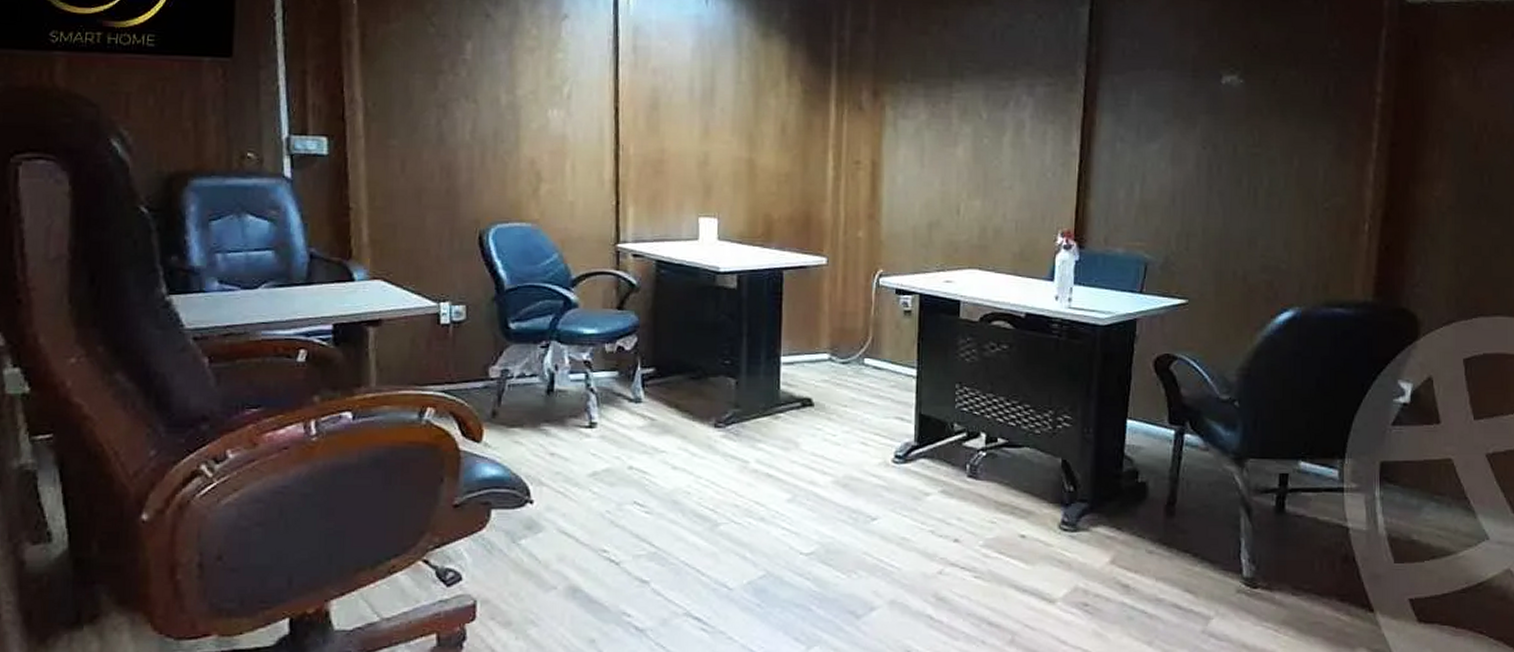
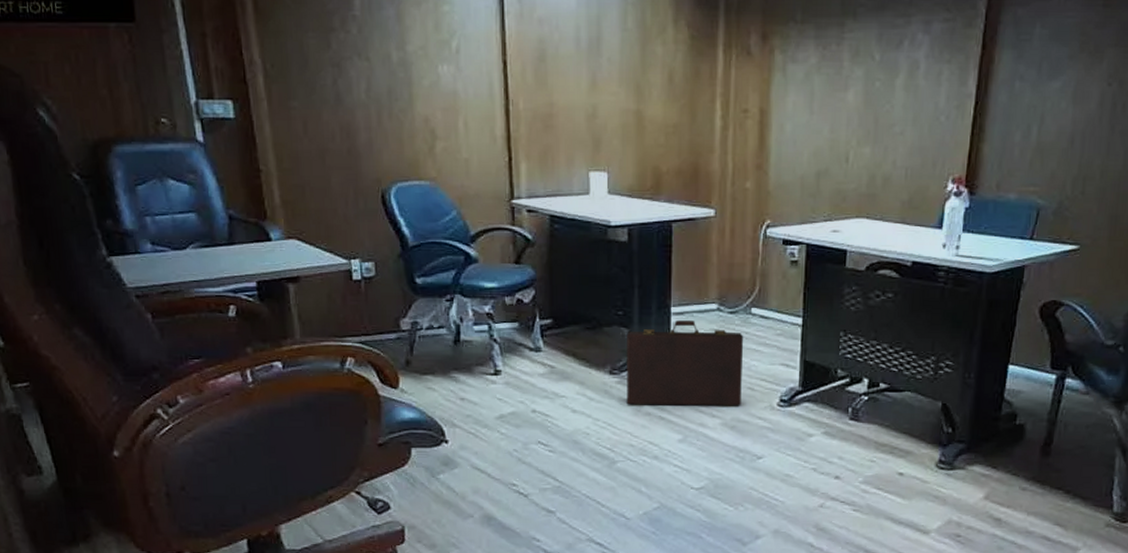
briefcase: none [732,371,857,463] -> present [626,320,744,406]

